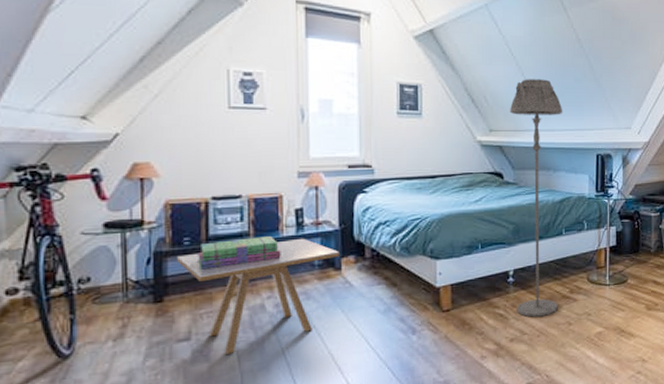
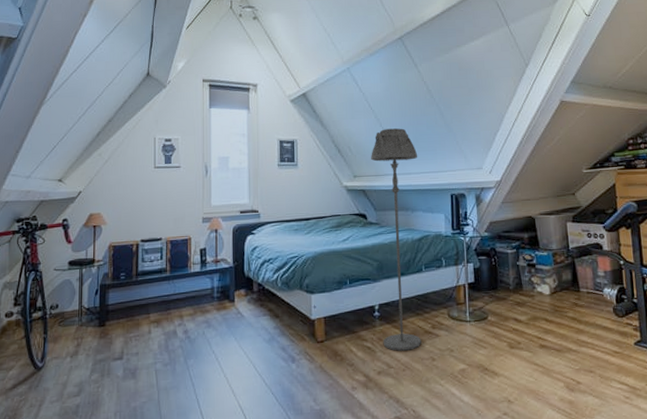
side table: present [177,238,340,354] -> none [116,273,233,373]
stack of books: present [198,235,281,270] -> none [130,271,189,300]

